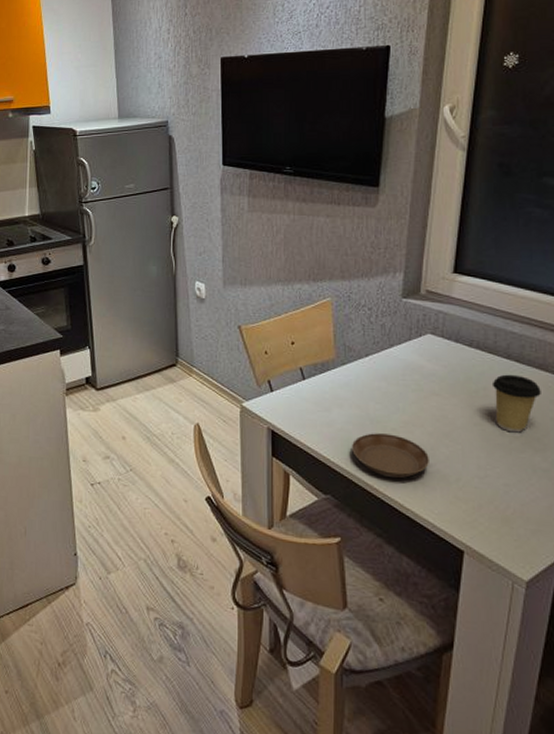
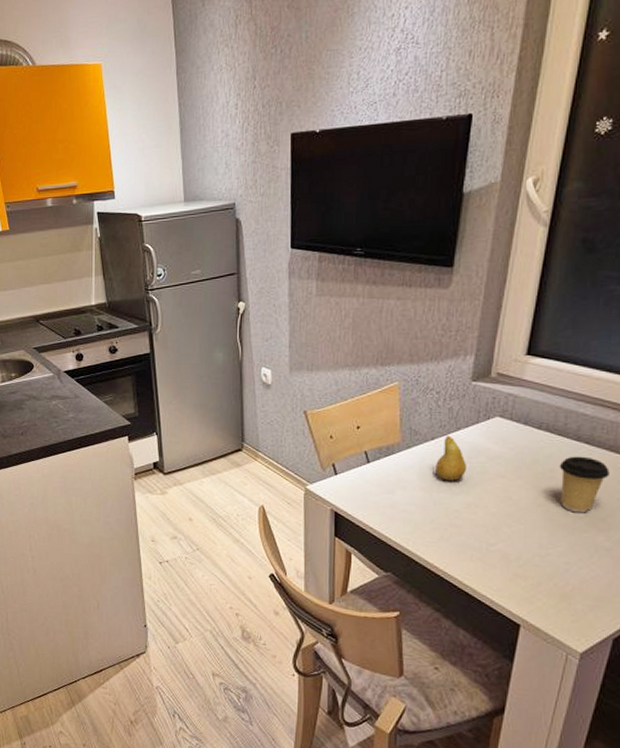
saucer: present [352,433,429,479] -> none [414,514,491,557]
fruit: none [371,352,402,399] -> present [436,435,467,481]

